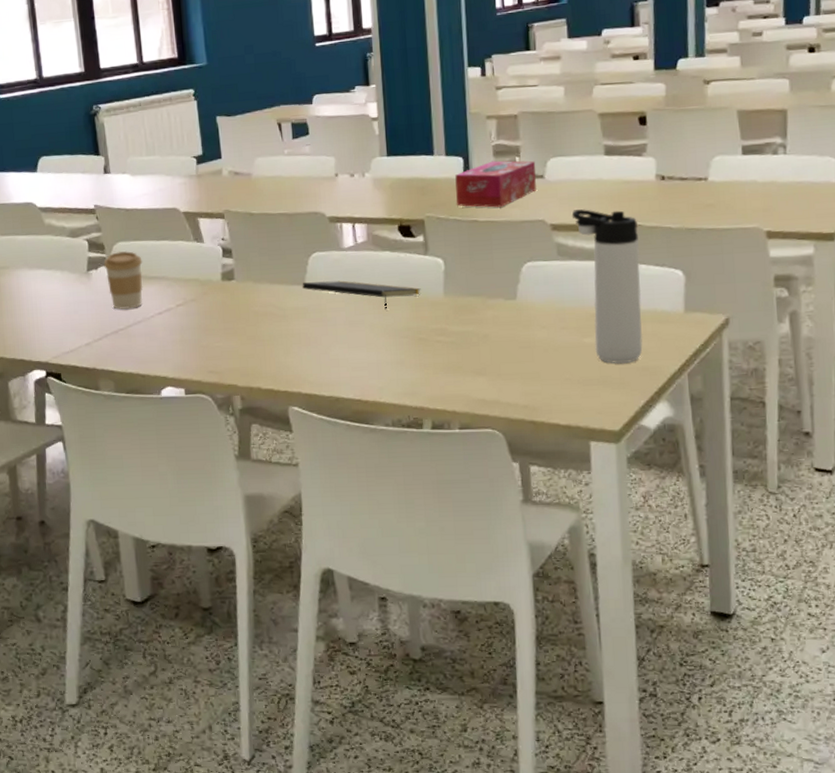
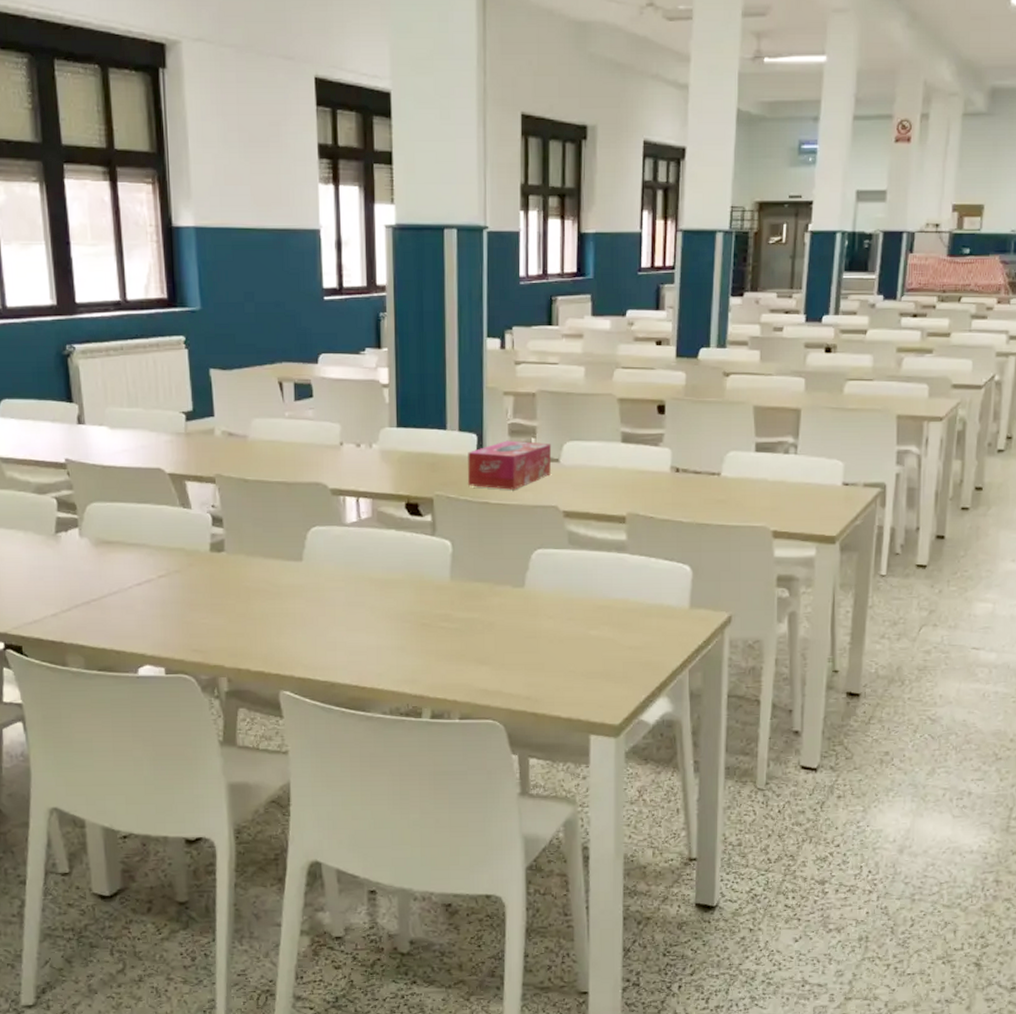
coffee cup: present [103,250,143,309] -> none [75,512,120,578]
notepad: present [302,280,421,310] -> none [299,558,427,592]
thermos bottle: present [571,209,643,363] -> none [585,497,651,657]

